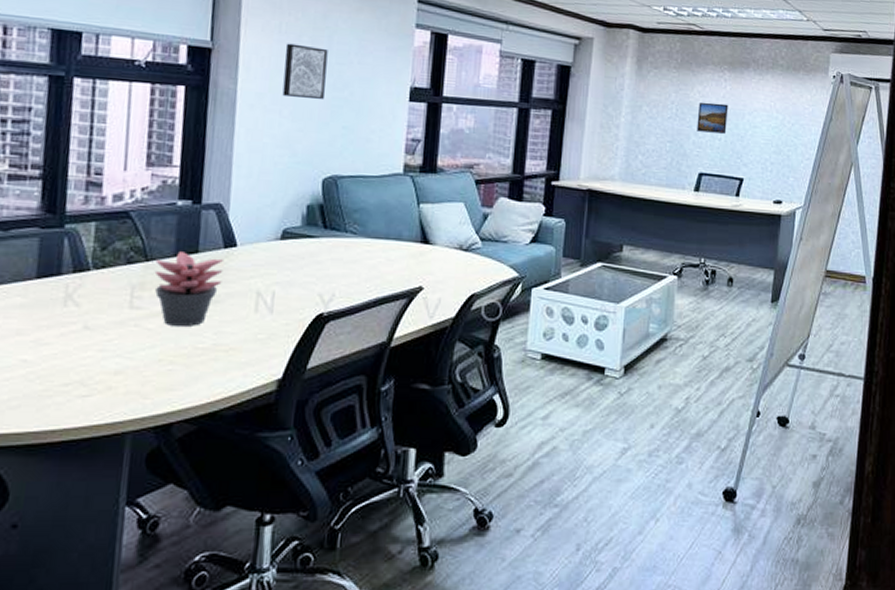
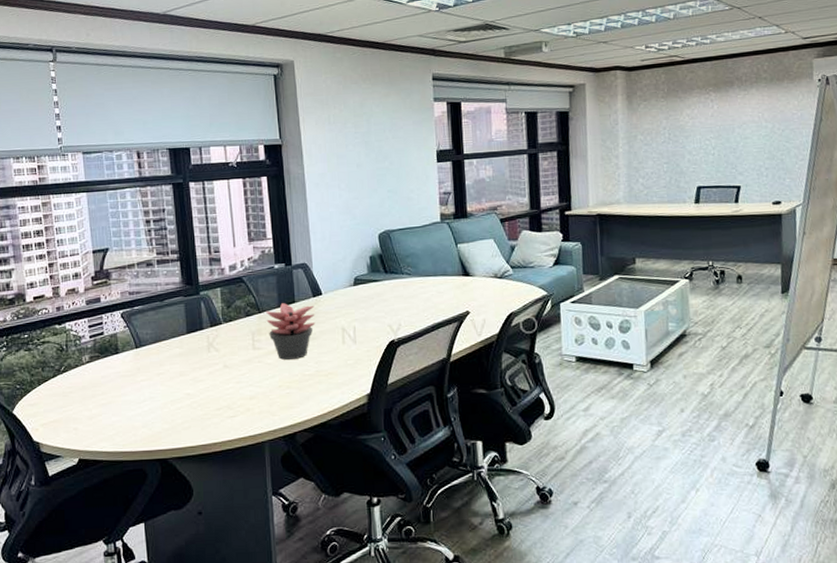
wall art: present [282,43,328,100] -> none [335,130,370,173]
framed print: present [697,102,729,134] -> none [689,121,719,150]

